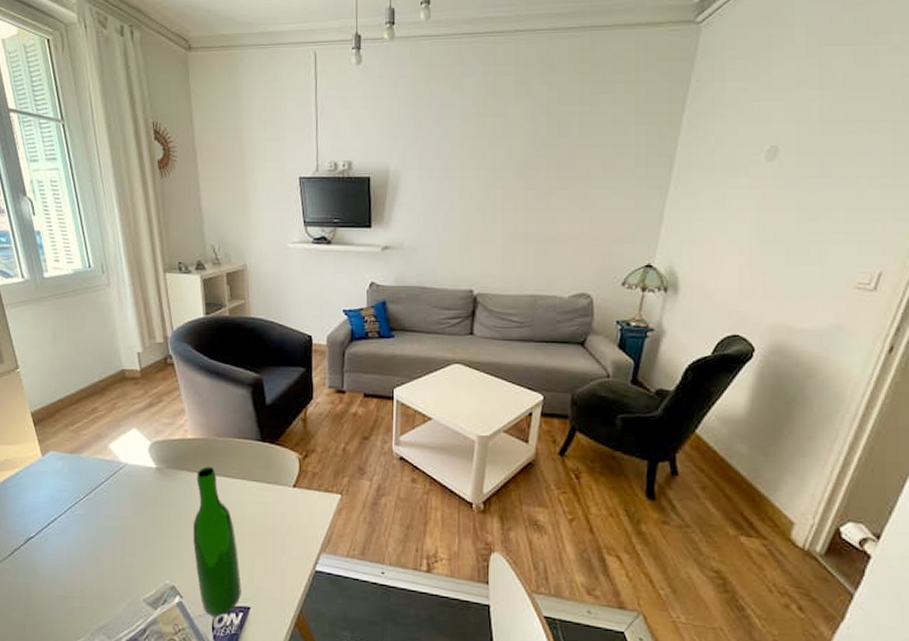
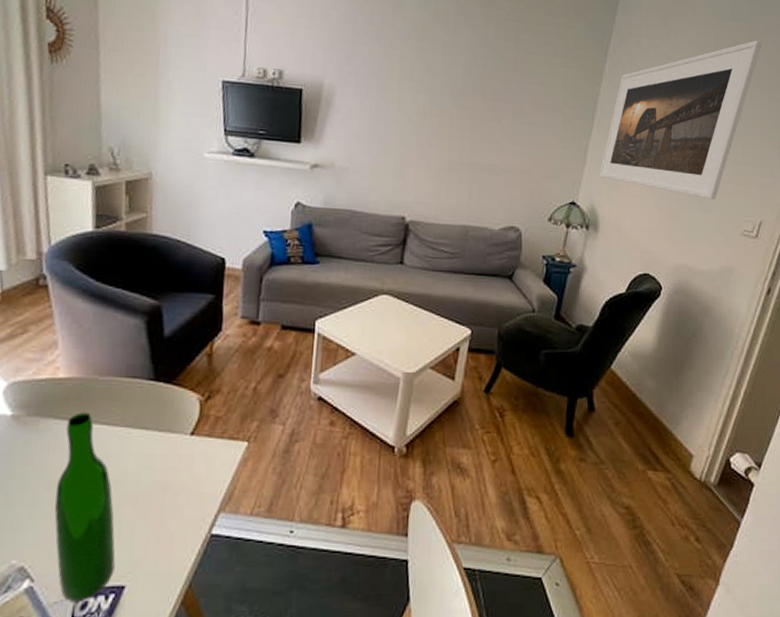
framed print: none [678,64,883,251] -> present [599,40,762,200]

